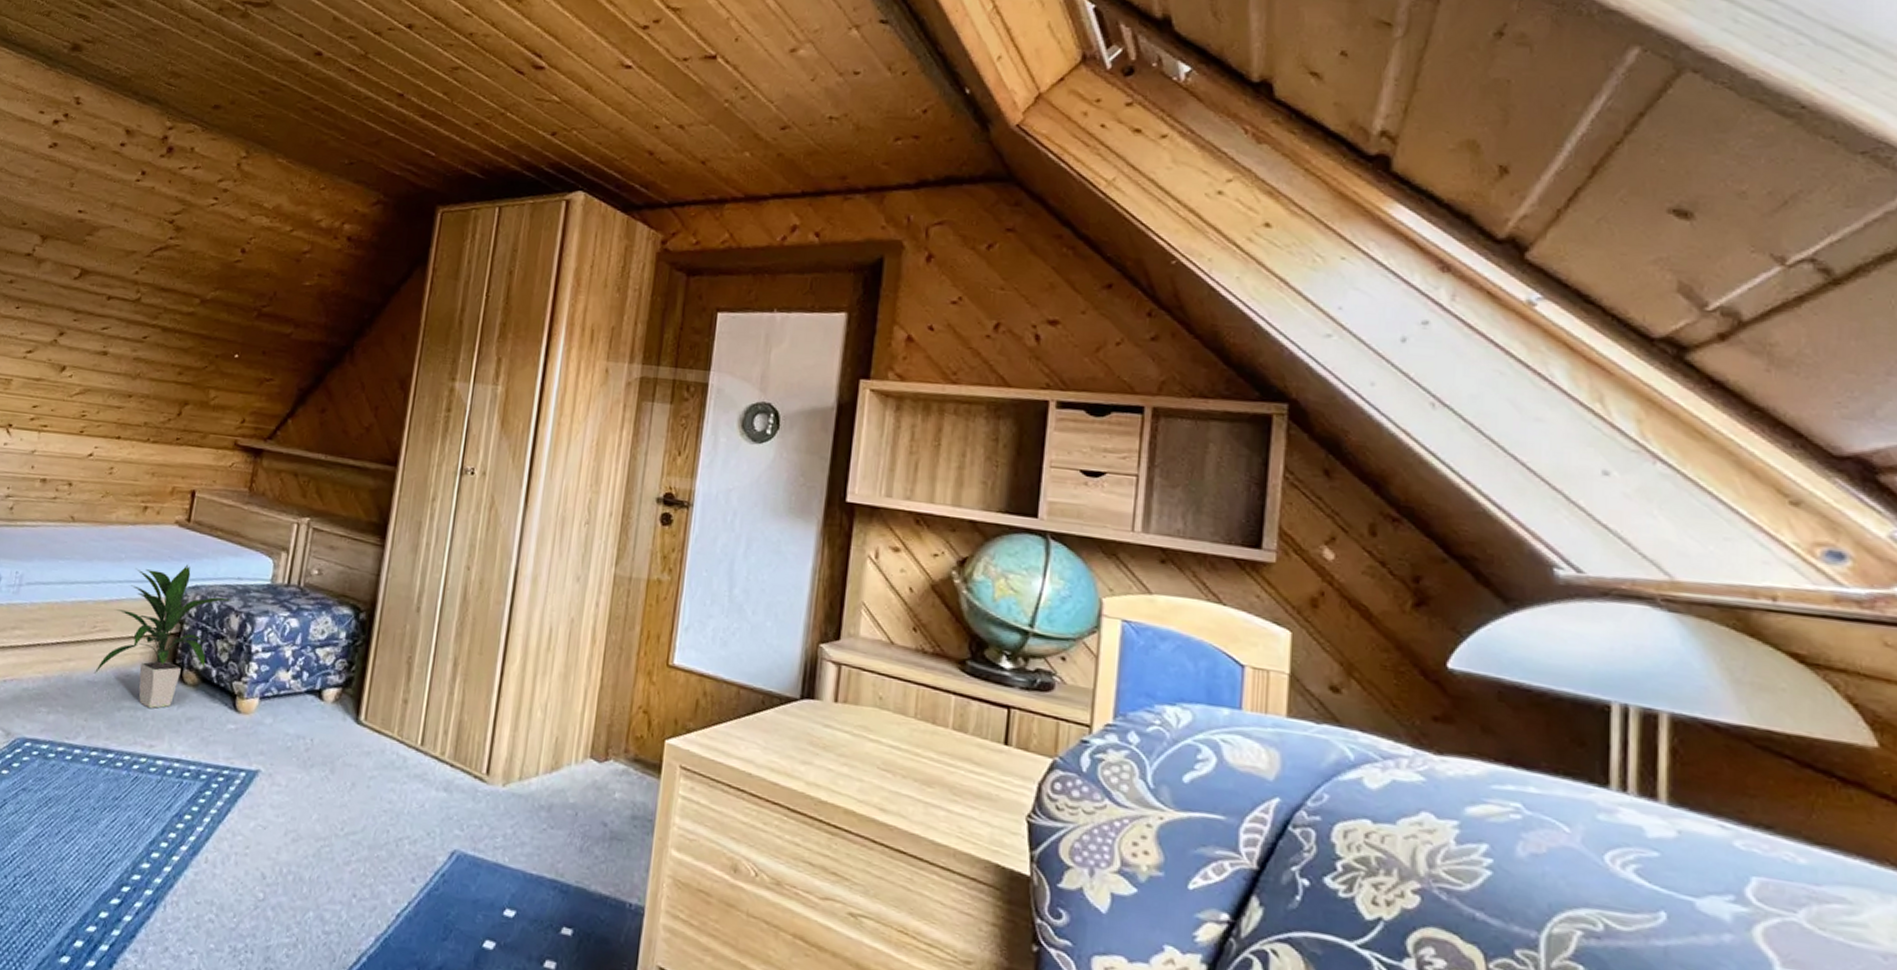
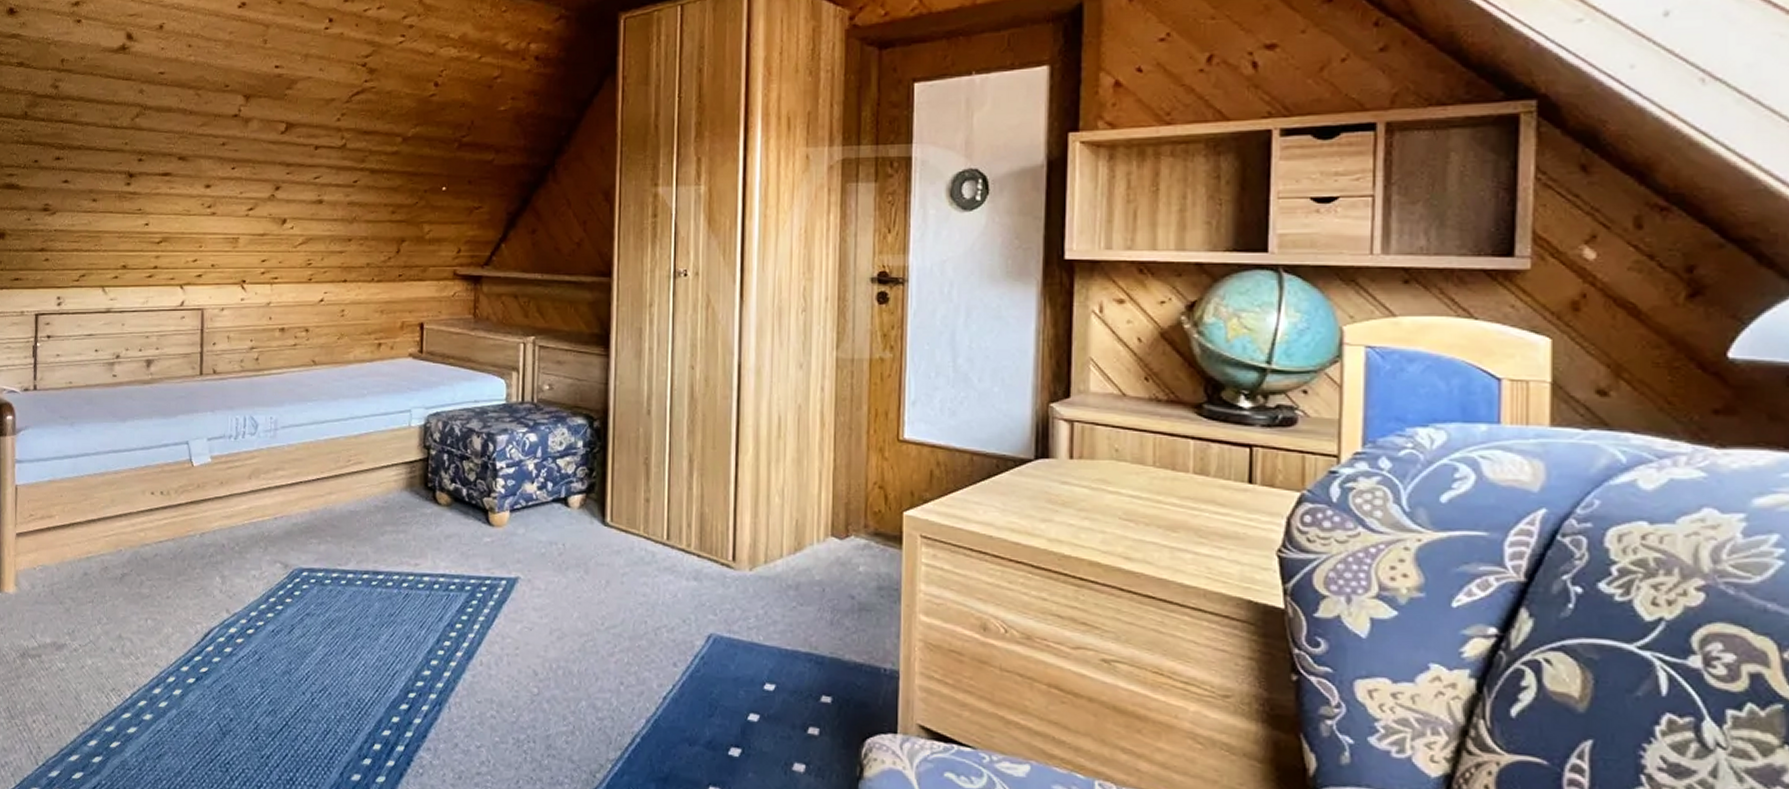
indoor plant: present [94,564,232,709] -> none [355,393,471,530]

